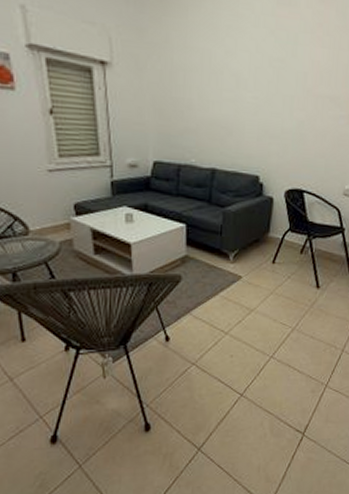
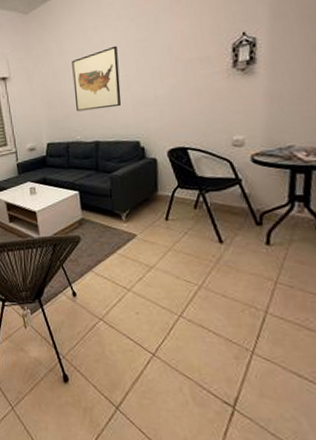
wall art: none [194,57,251,132] -> present [72,45,122,112]

